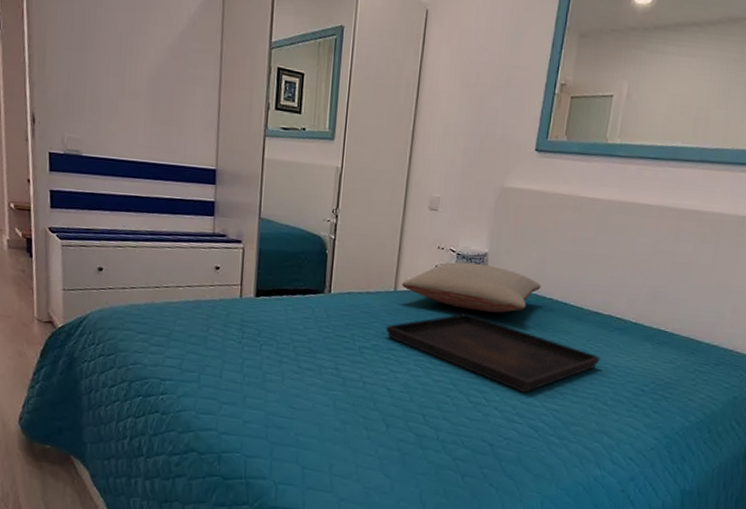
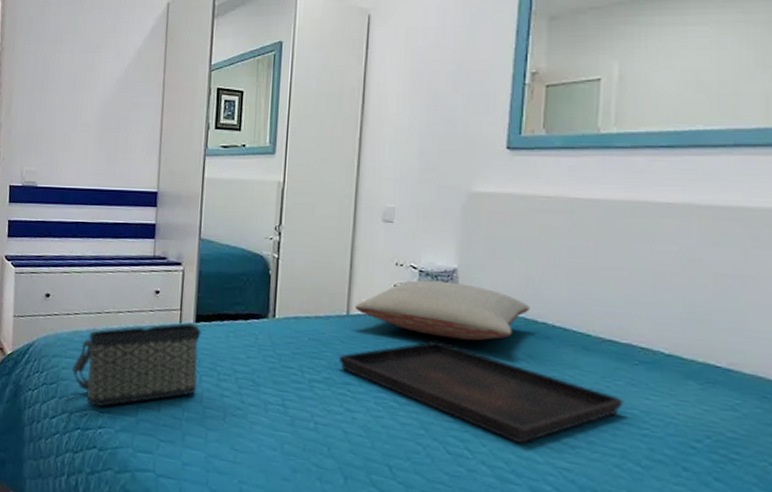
handbag: none [130,297,262,376] -> present [72,322,202,407]

